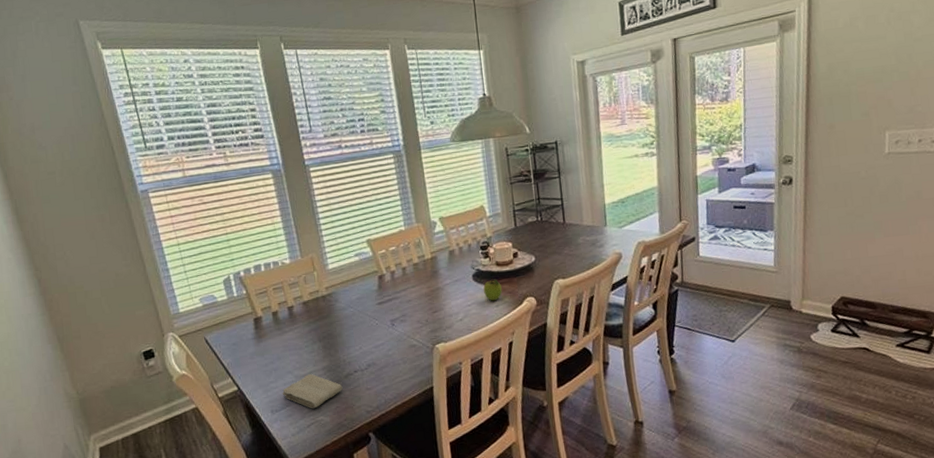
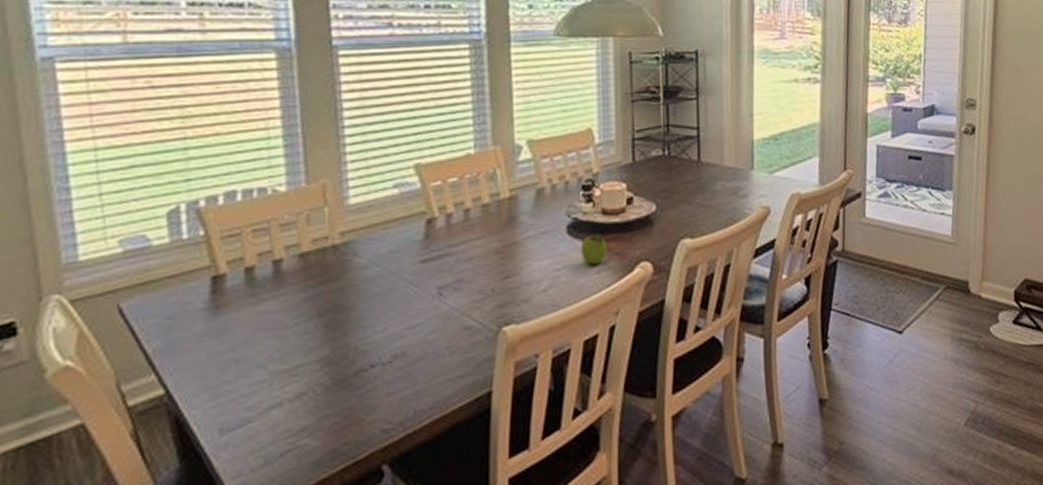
washcloth: present [282,373,343,409] -> none [243,368,348,426]

